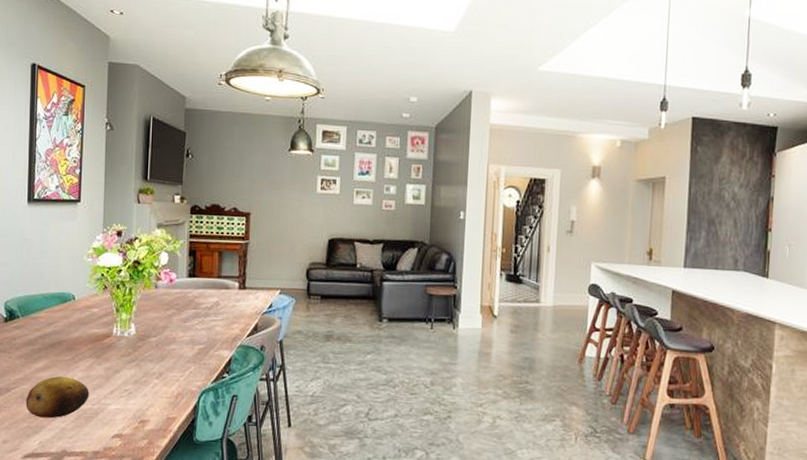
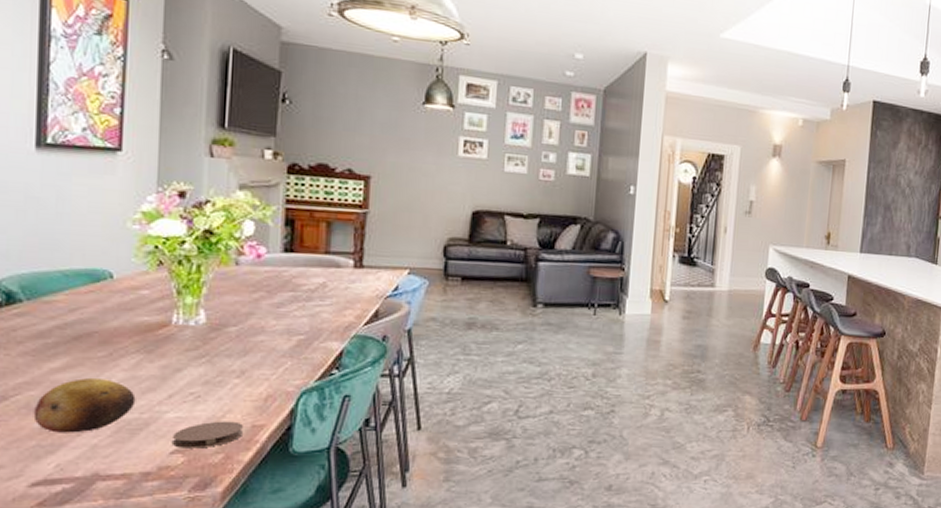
coaster: none [114,413,162,435] -> present [173,421,244,449]

